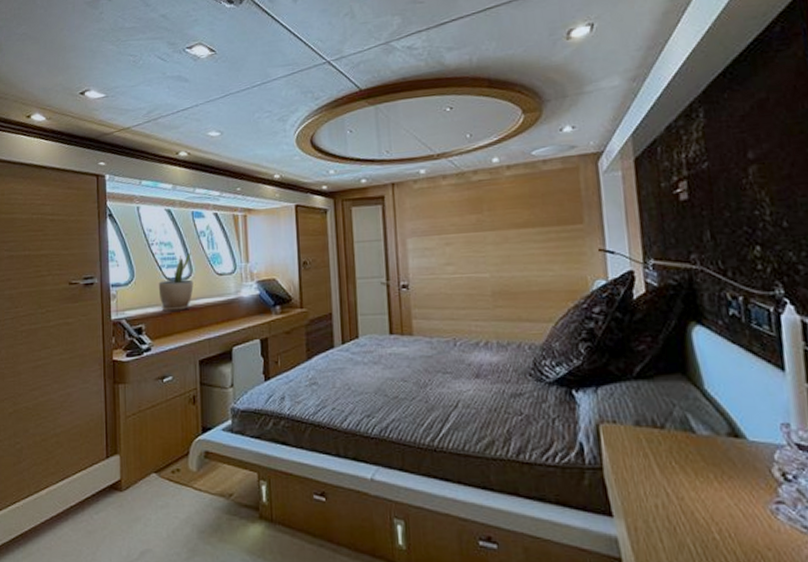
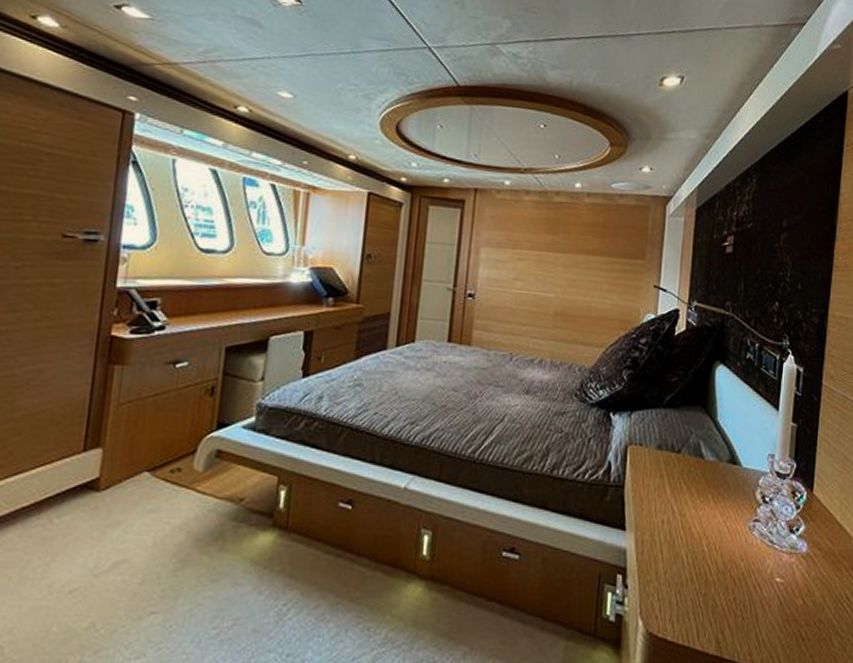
potted plant: present [158,252,194,312] -> none [186,223,235,289]

